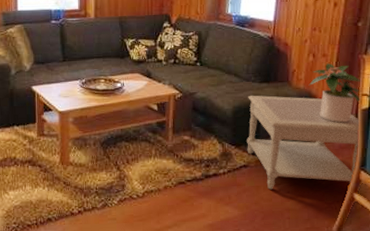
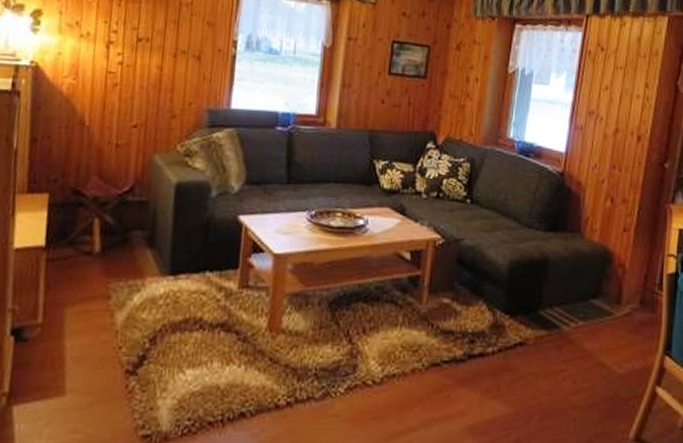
side table: present [247,95,361,190] -> none [524,247,666,378]
potted plant: present [309,63,362,123] -> none [605,211,667,290]

